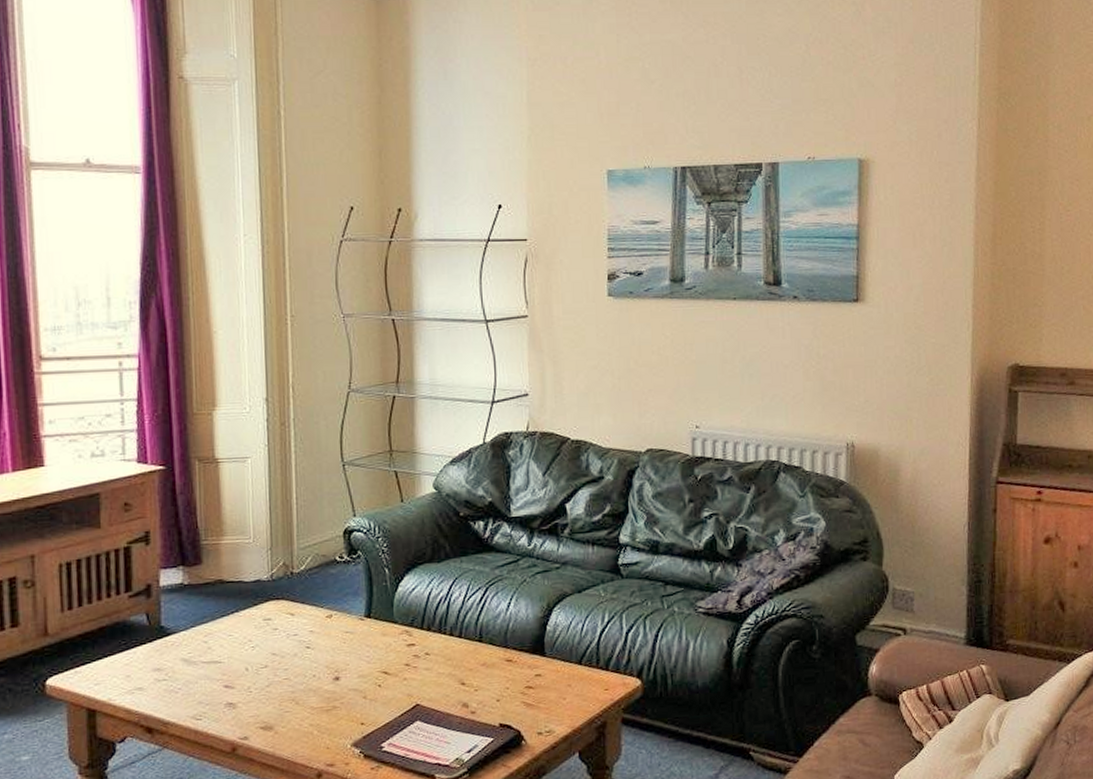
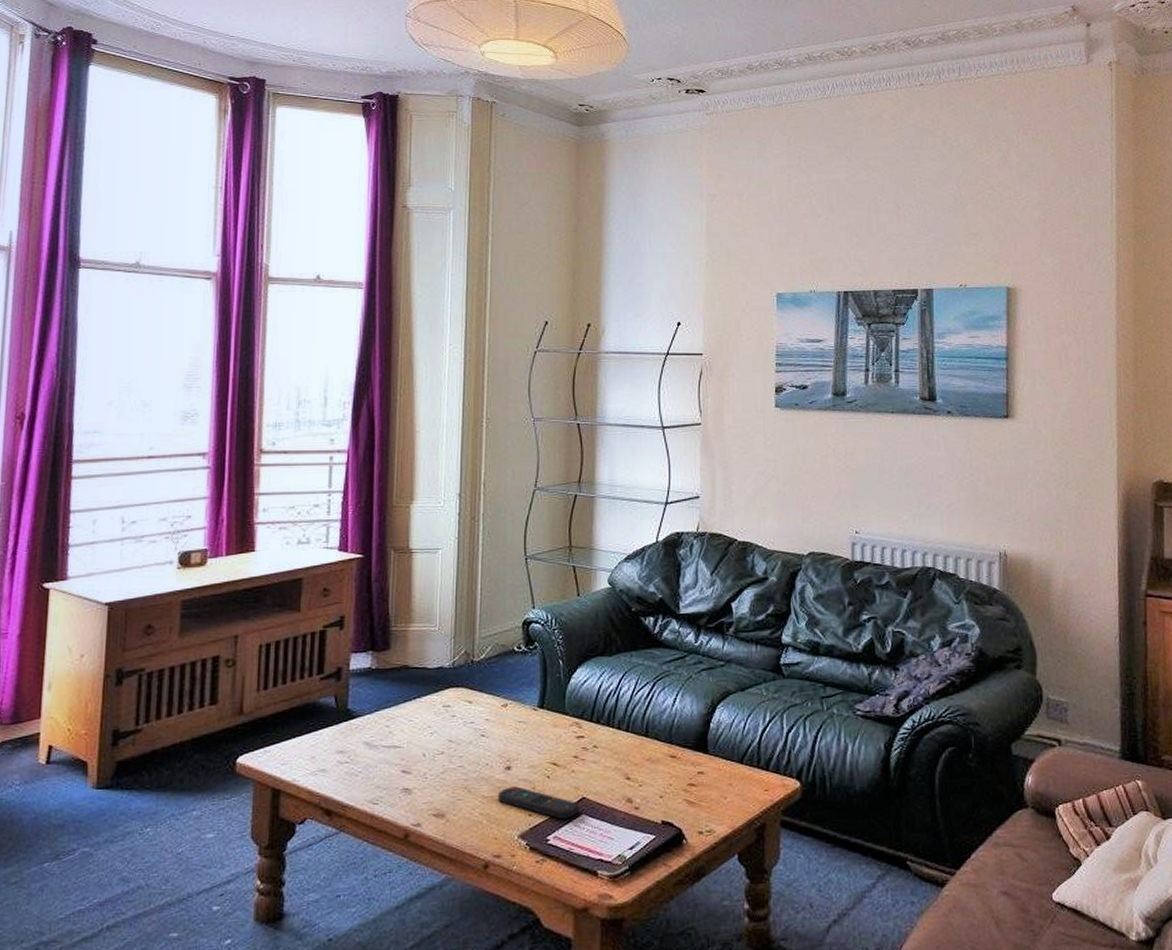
remote control: none [328,696,413,726] -> present [498,786,579,819]

